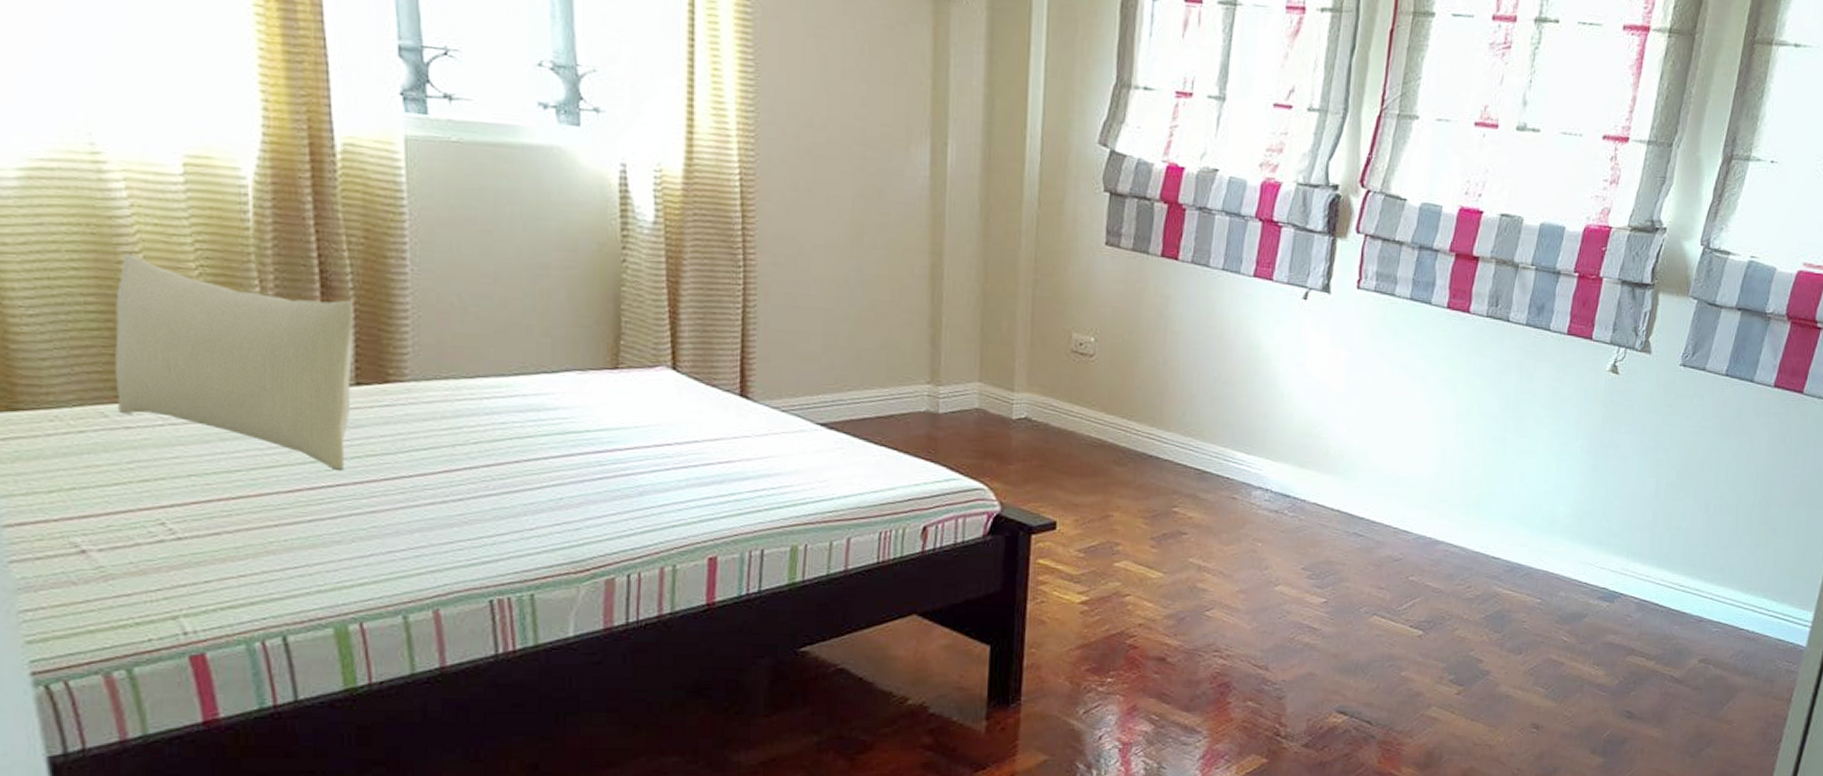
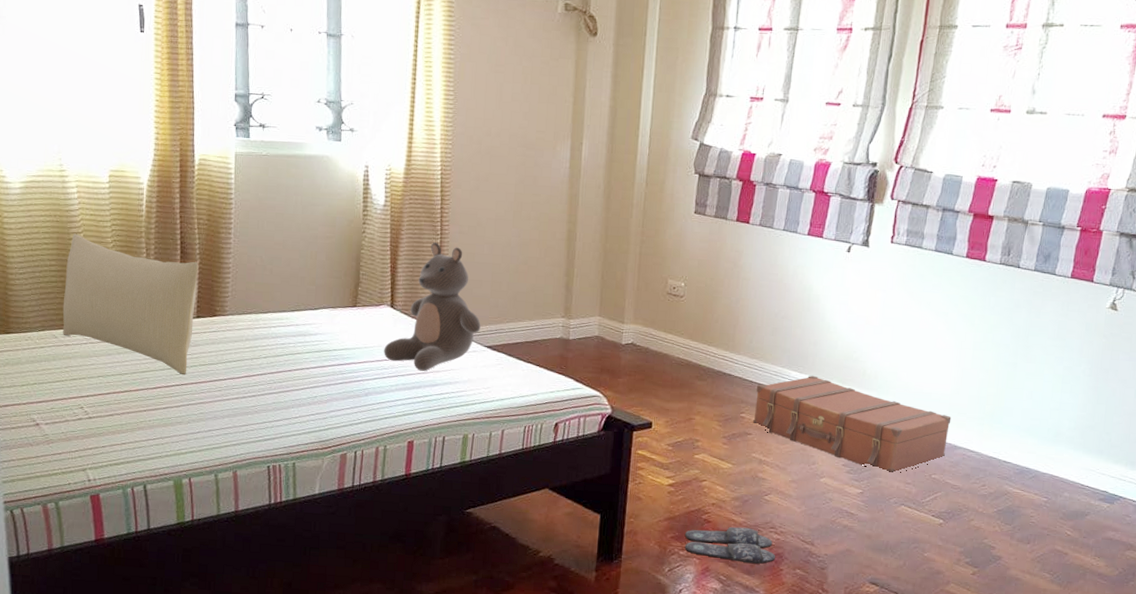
teddy bear: none [665,277,810,460] -> present [384,242,481,371]
slippers: none [1104,652,1222,697] -> present [684,527,776,564]
suitcase: none [1189,456,1432,576] -> present [753,375,952,473]

